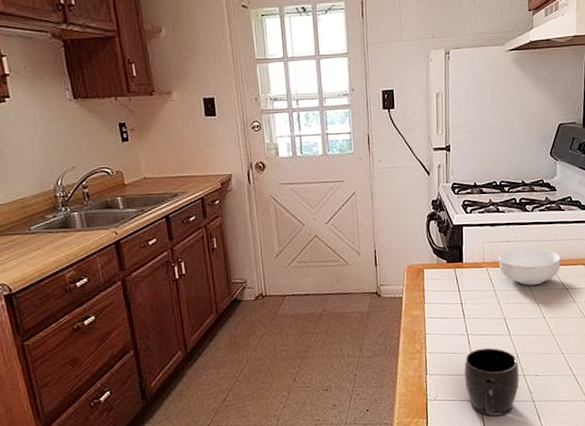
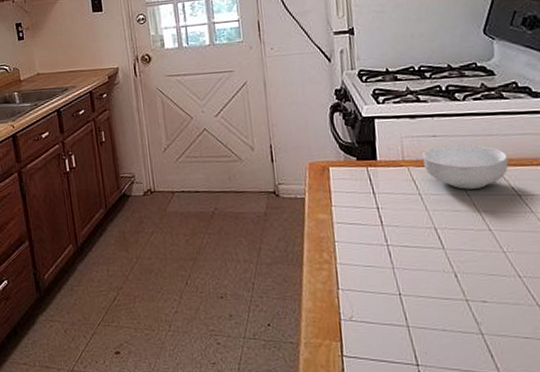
mug: present [464,347,519,417] -> none [385,262,461,348]

